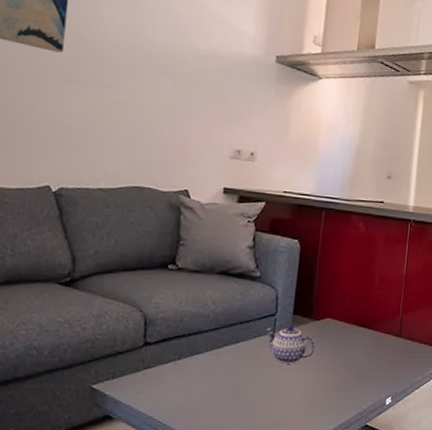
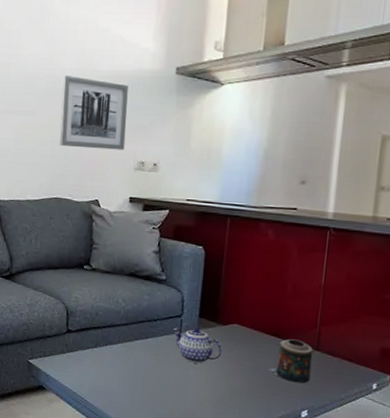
wall art: none [144,47,226,137] -> present [59,75,128,150]
candle: none [358,328,397,371] -> present [268,339,314,384]

